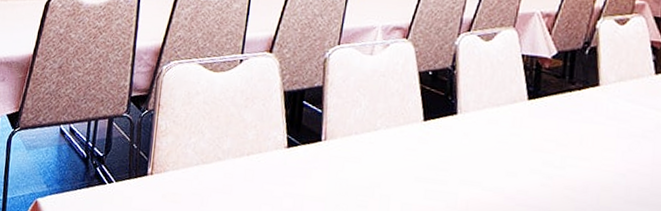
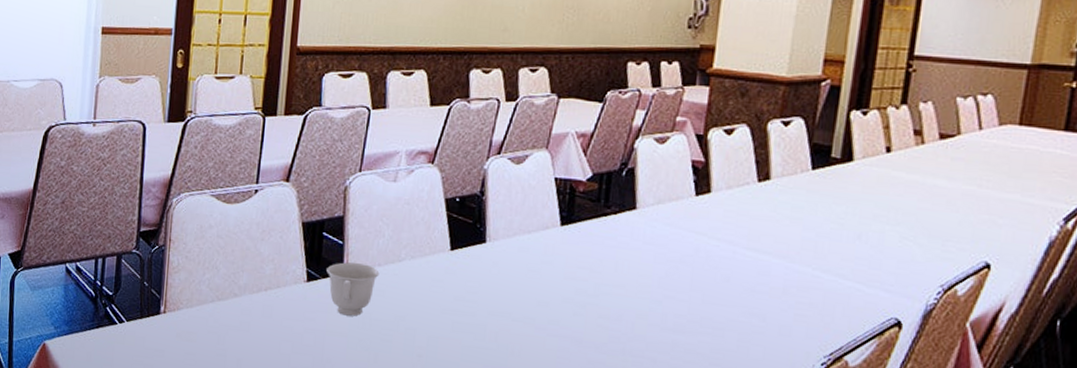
teacup: none [306,130,356,182] -> present [326,262,380,317]

